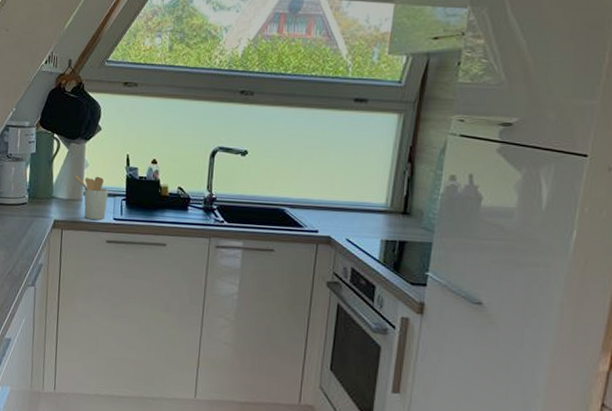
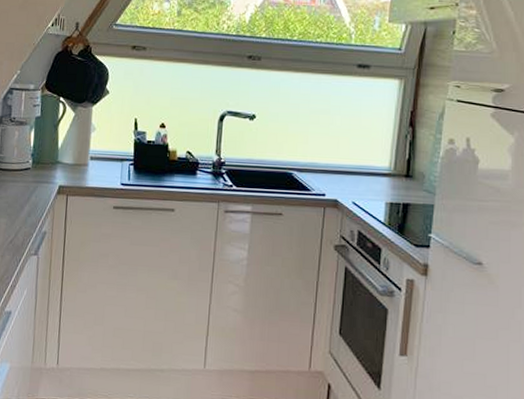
utensil holder: present [75,175,109,220] -> none [81,139,116,185]

